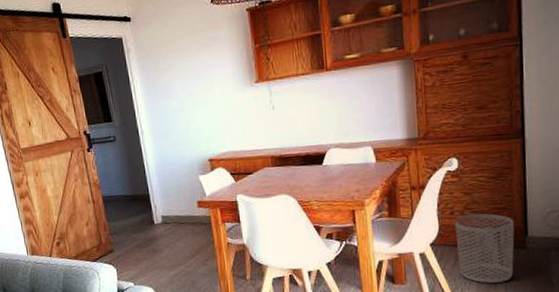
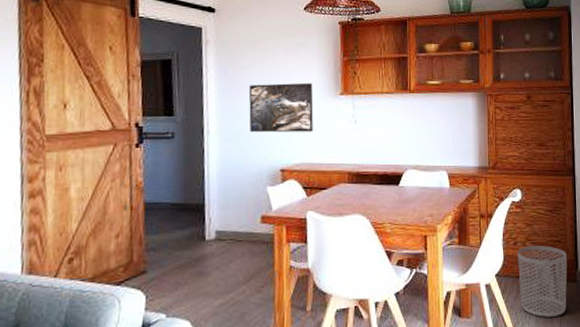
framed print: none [170,75,234,129] -> present [248,82,314,133]

